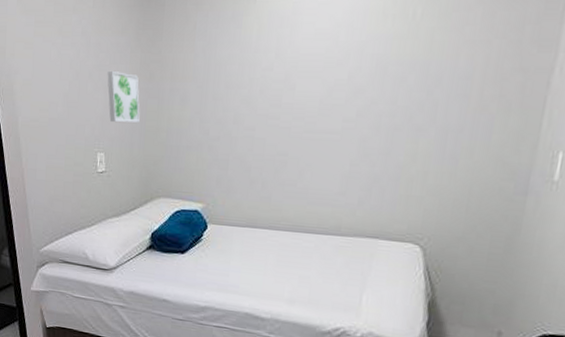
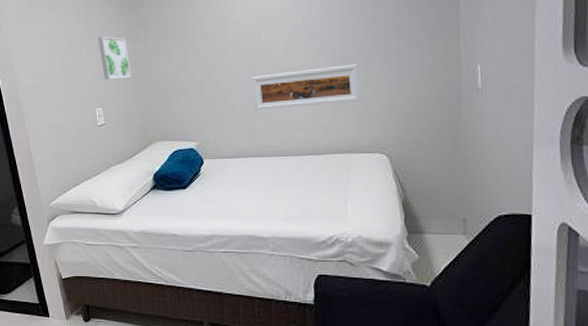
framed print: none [274,134,405,180] -> present [251,64,360,111]

